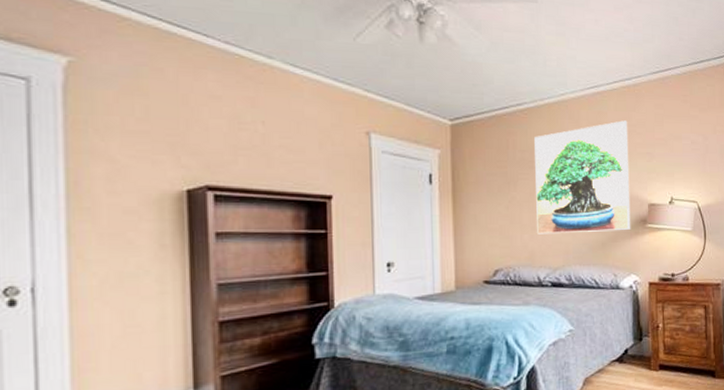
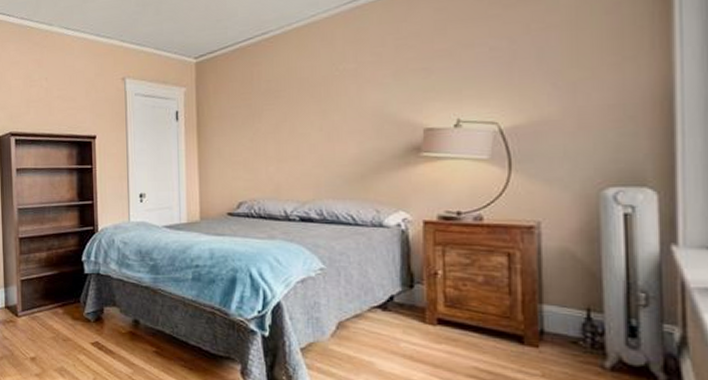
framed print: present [534,120,631,234] -> none [281,34,400,167]

